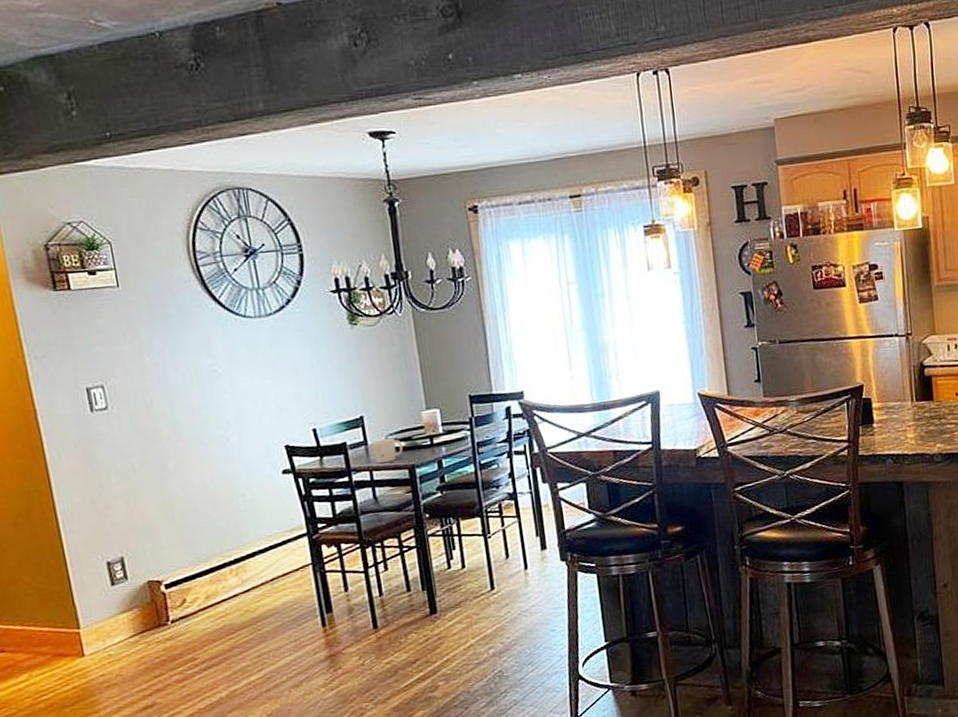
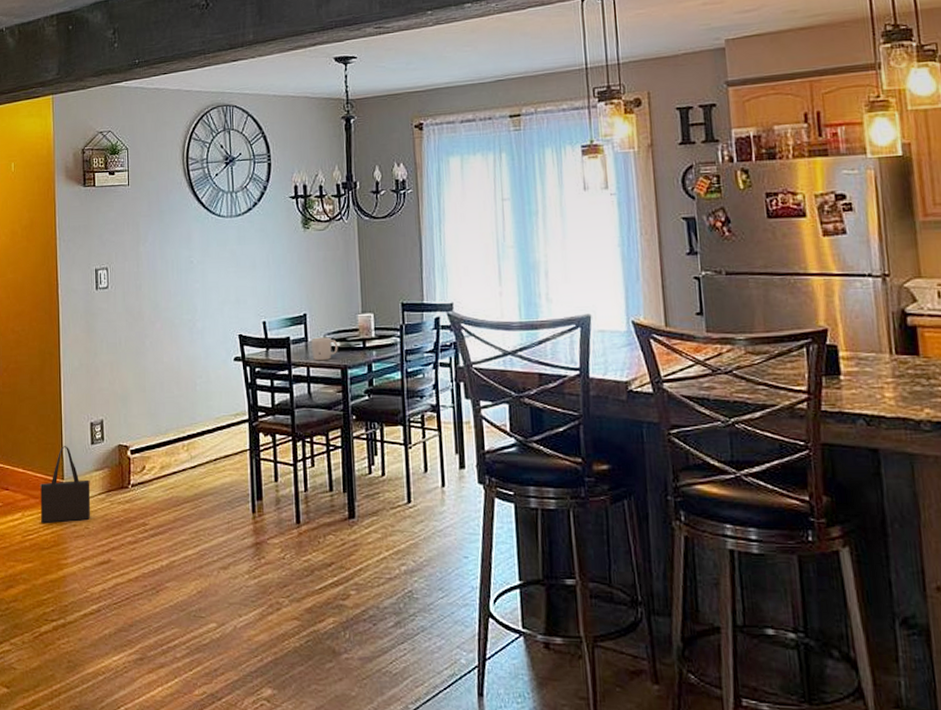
tote bag: none [48,592,123,681] -> present [40,446,91,524]

